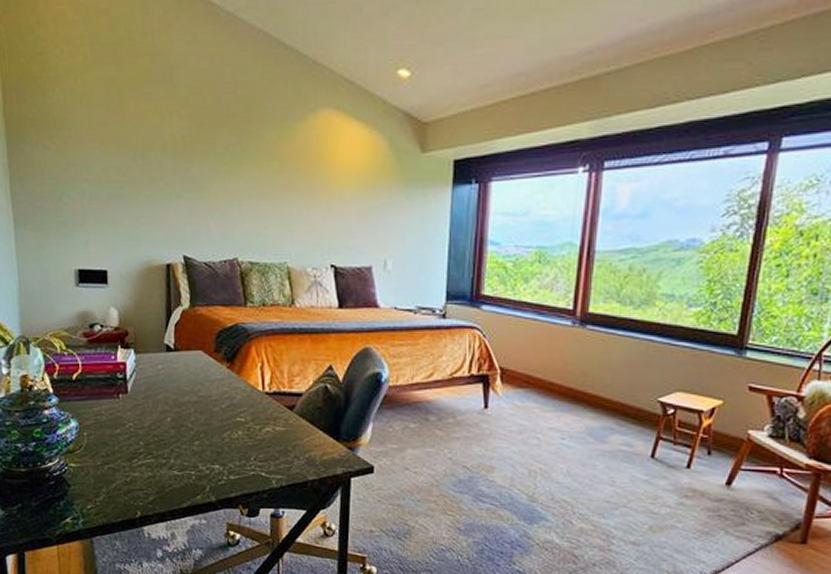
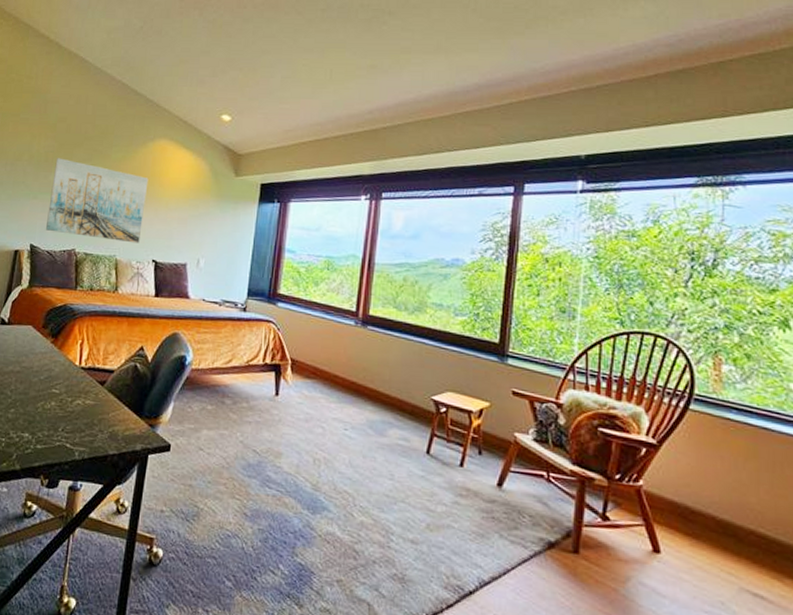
wall art: none [196,143,315,246] -> present [45,158,149,243]

